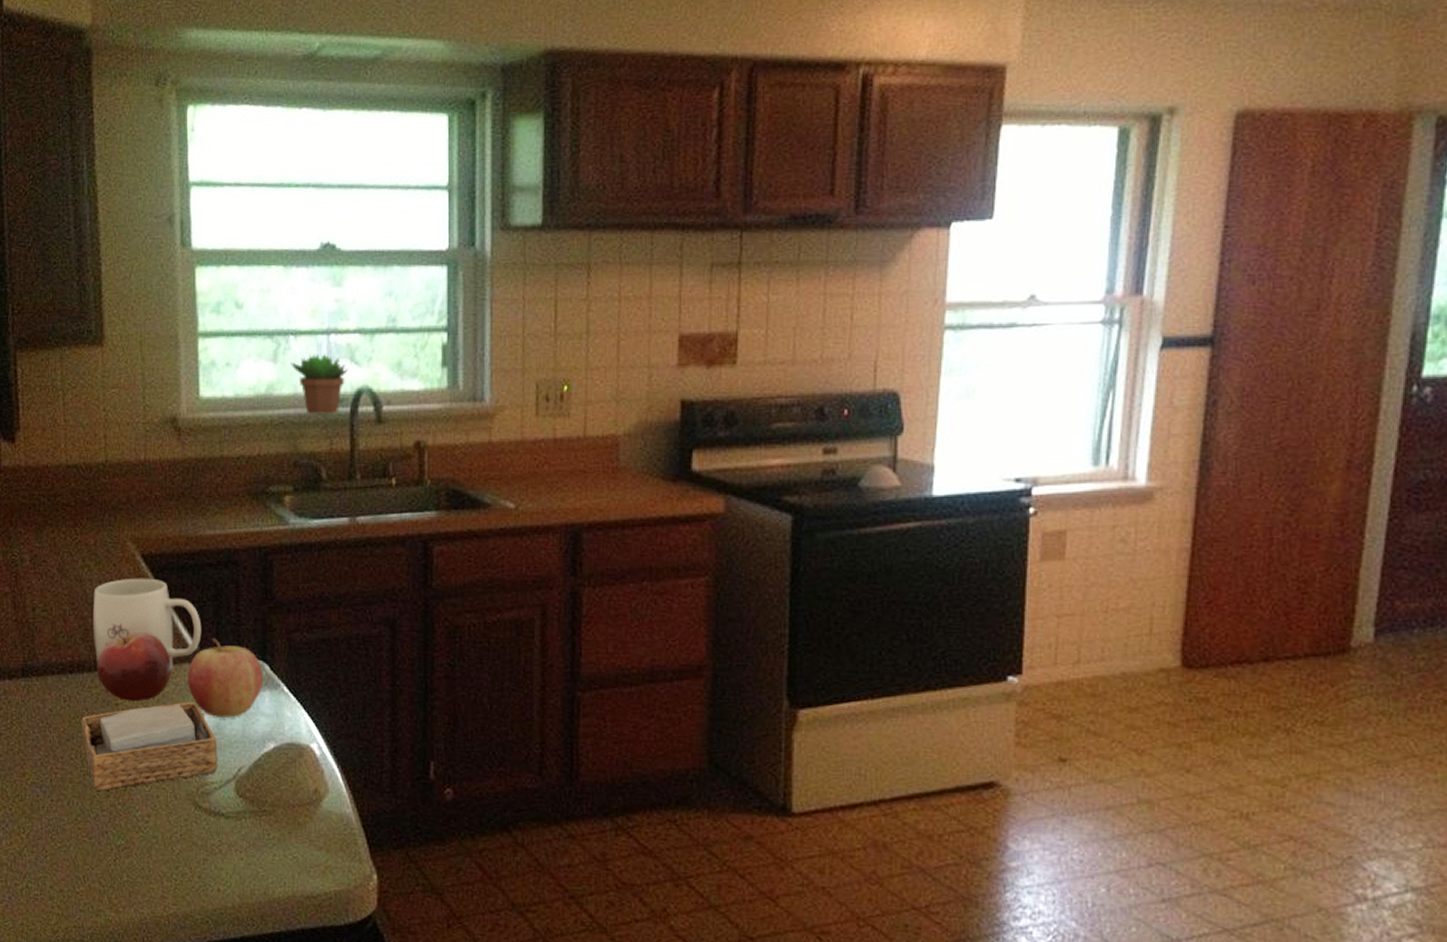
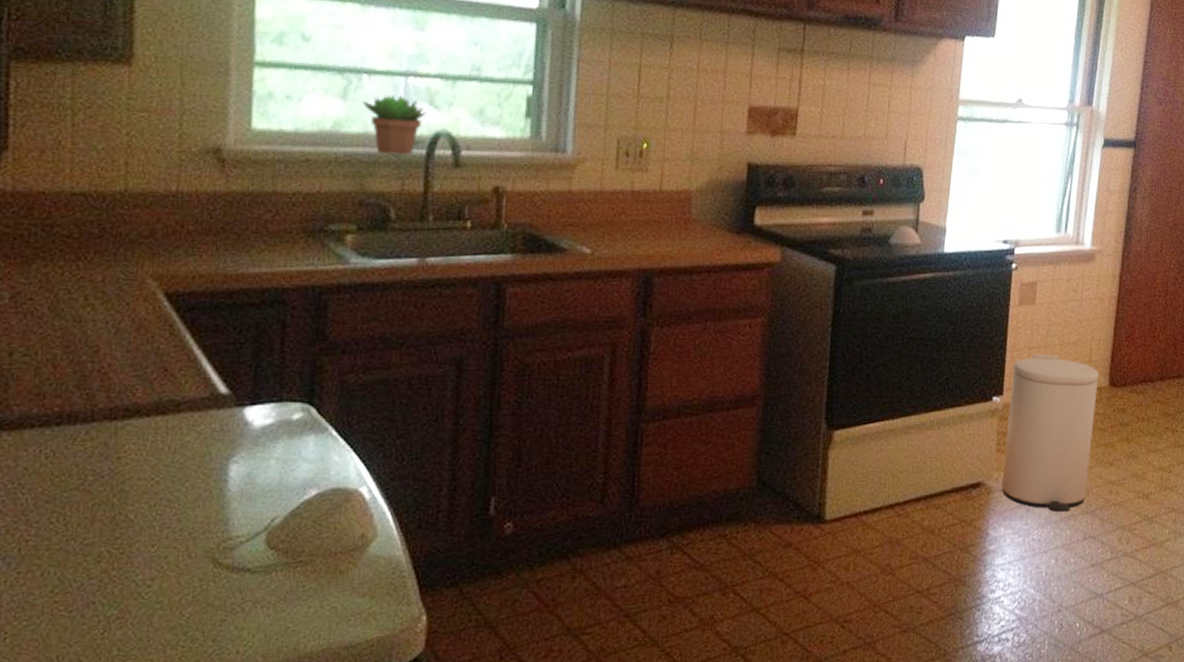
napkin holder: present [81,701,218,791] -> none [67,450,247,557]
mug: present [92,578,202,671] -> none [92,318,237,419]
fruit: present [96,632,171,702] -> none [94,377,194,454]
fruit: present [187,638,264,718] -> none [214,382,310,466]
pedal bin: none [1024,623,1164,829] -> present [1002,354,1099,513]

